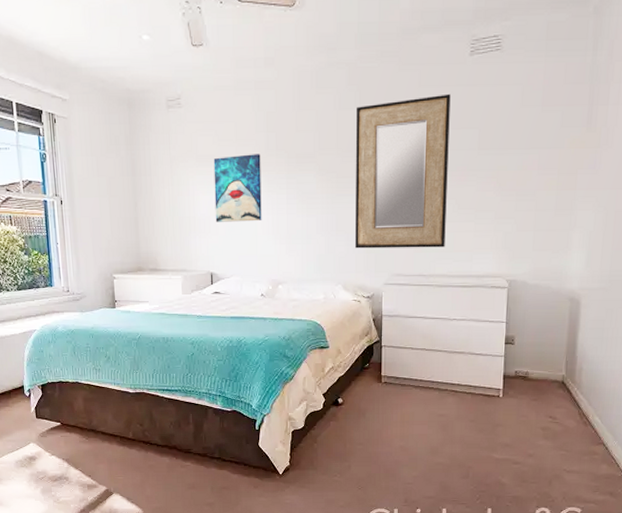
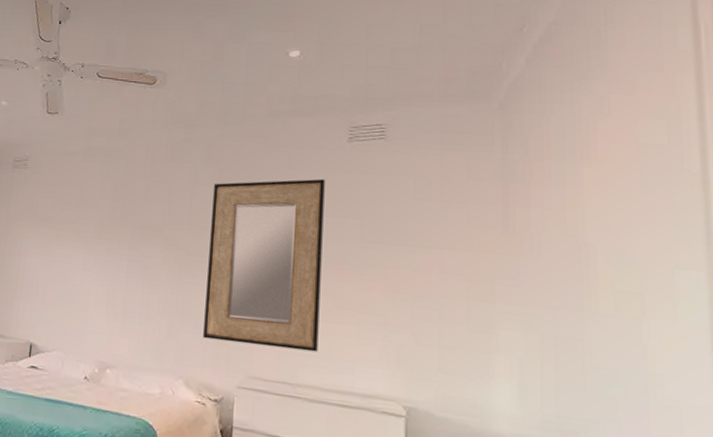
wall art: present [213,154,262,222] -> none [44,220,103,293]

